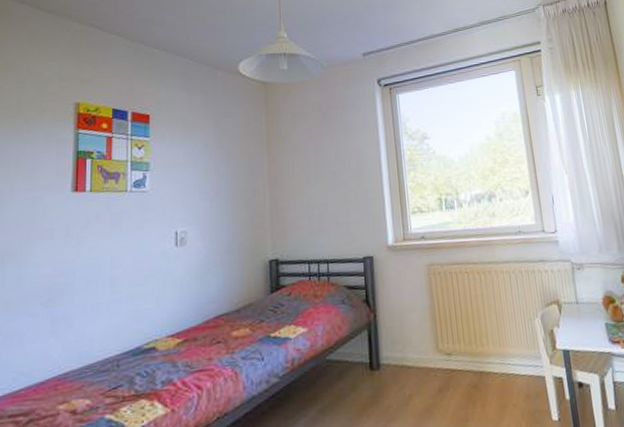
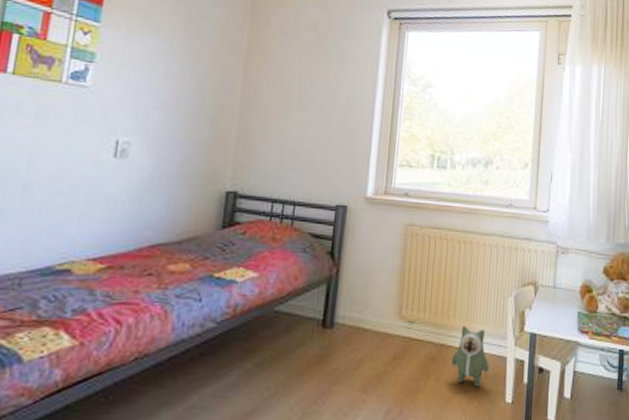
plush toy: none [492,350,531,409] -> present [450,325,489,387]

